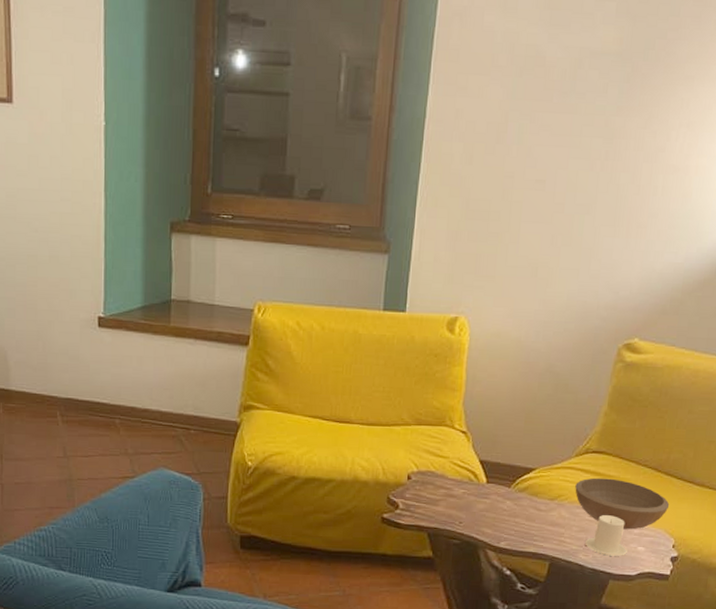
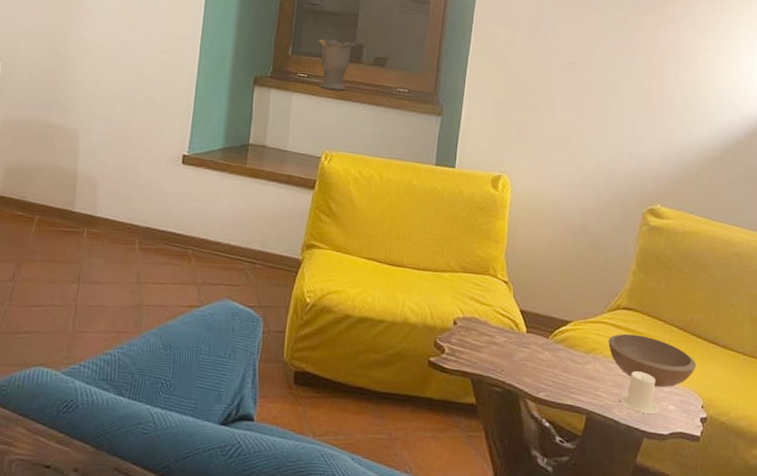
vase: none [242,171,286,232] -> present [318,38,356,91]

